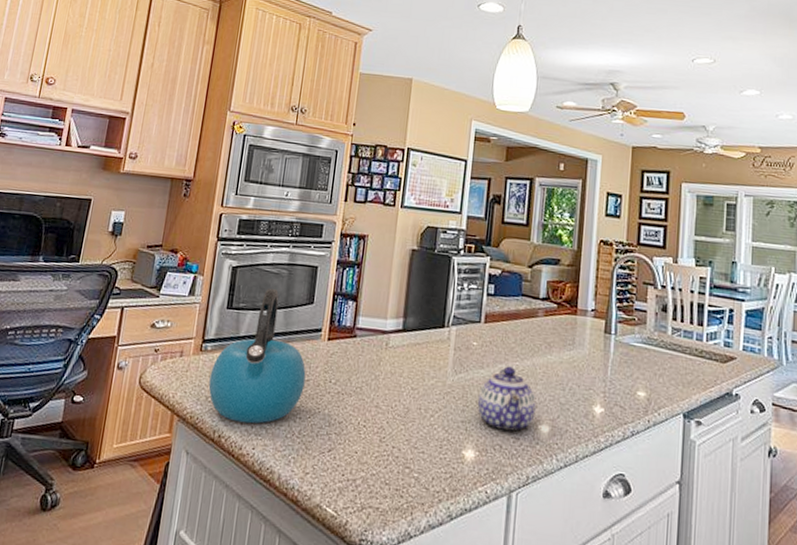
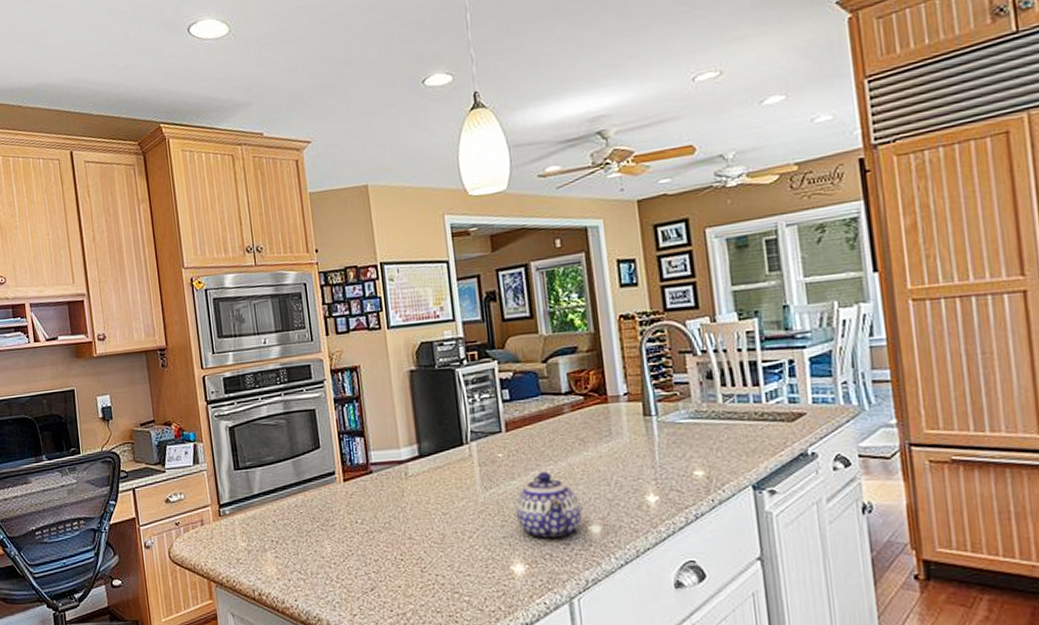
kettle: present [208,289,306,424] -> none [234,441,332,578]

